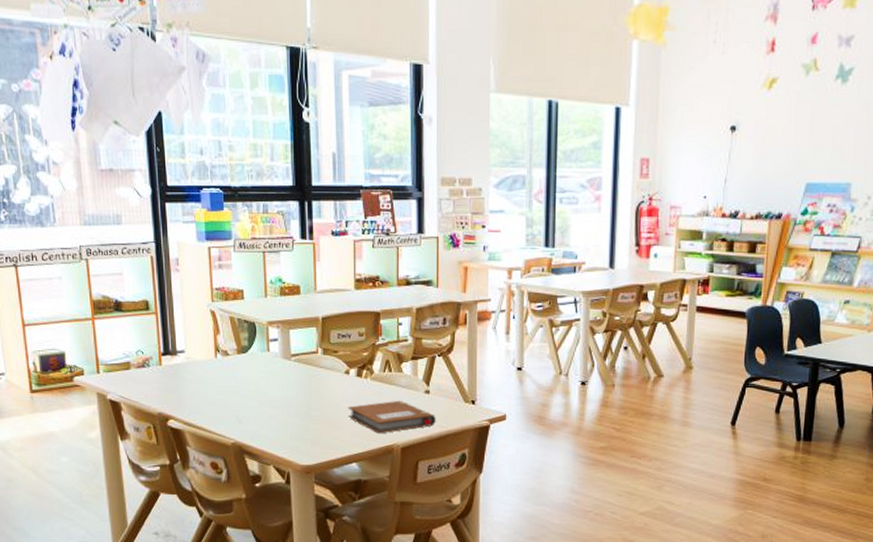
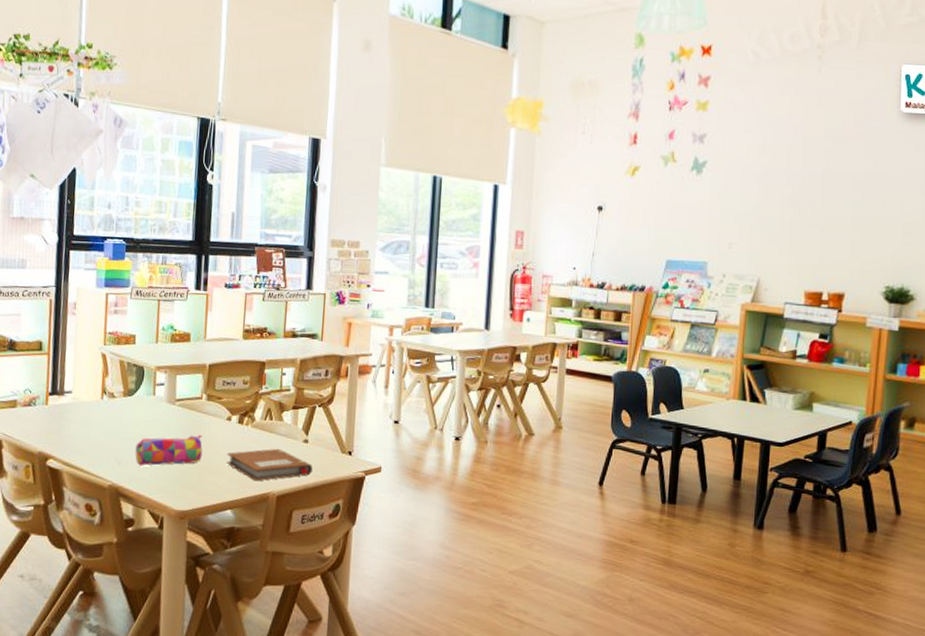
pencil case: none [255,389,323,423] -> present [135,434,203,466]

